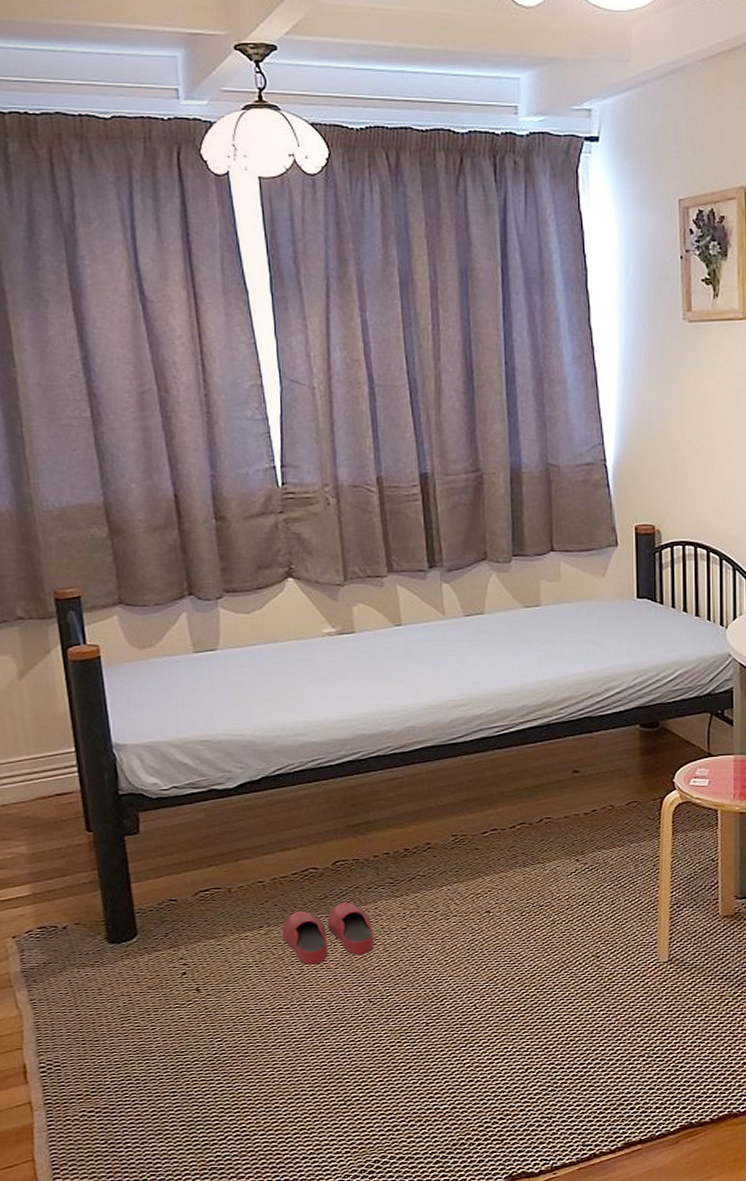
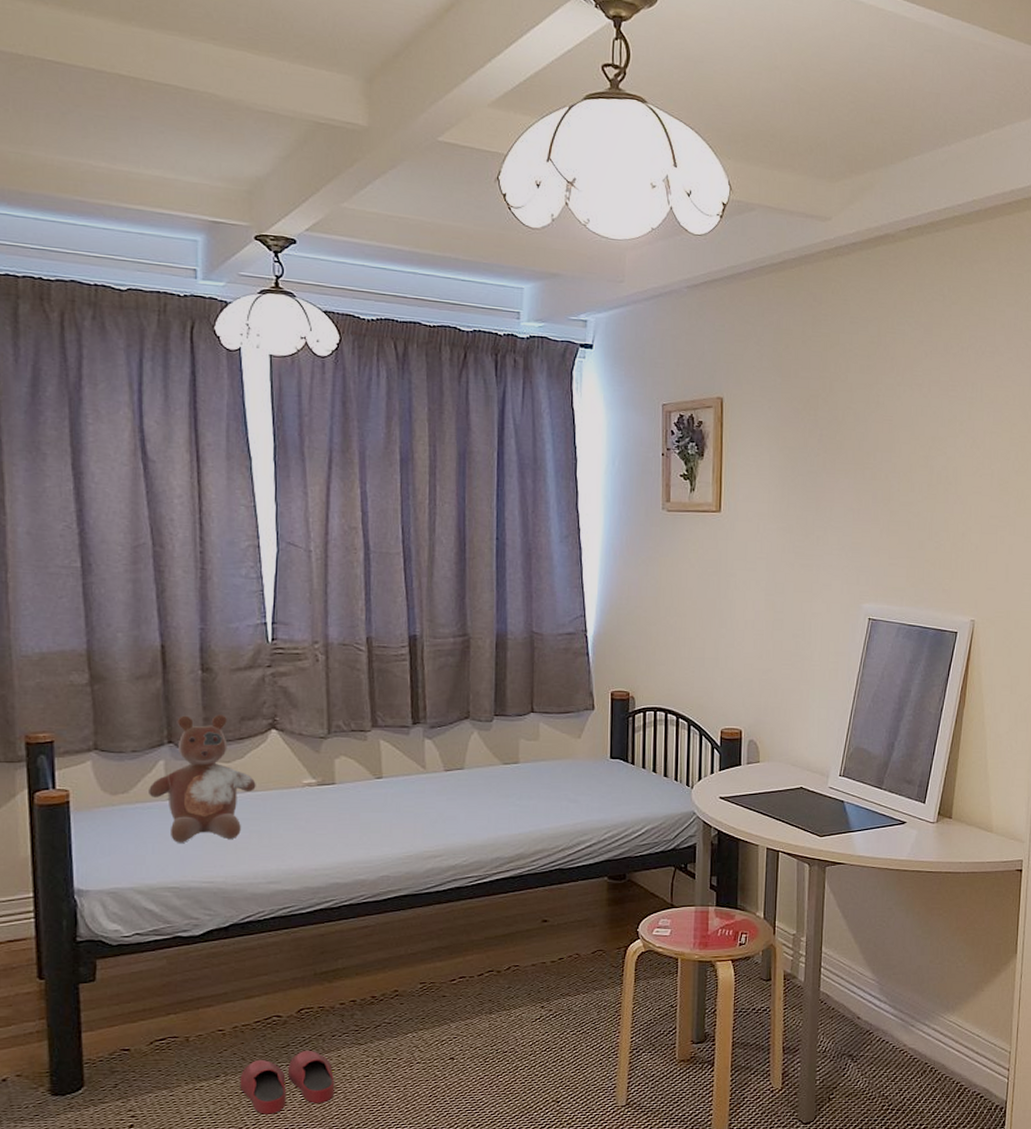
stuffed bear: none [173,564,277,696] -> present [147,715,256,843]

